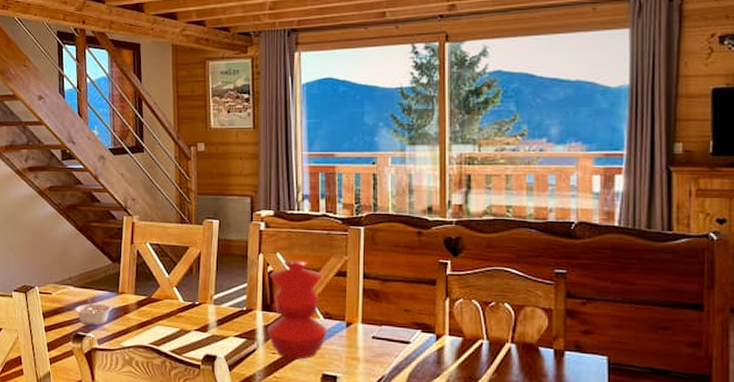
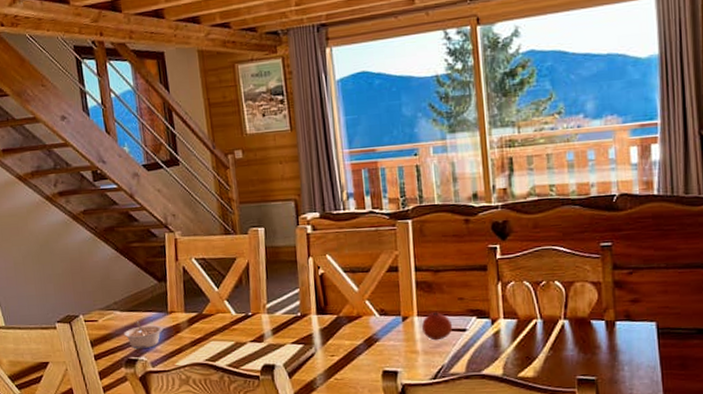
vase: present [267,259,326,360] -> none [320,259,383,360]
fruit: none [366,321,397,350] -> present [422,312,453,341]

